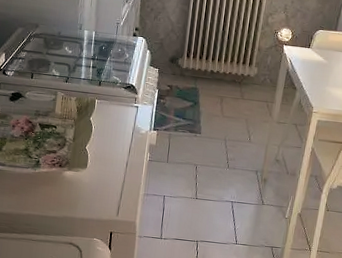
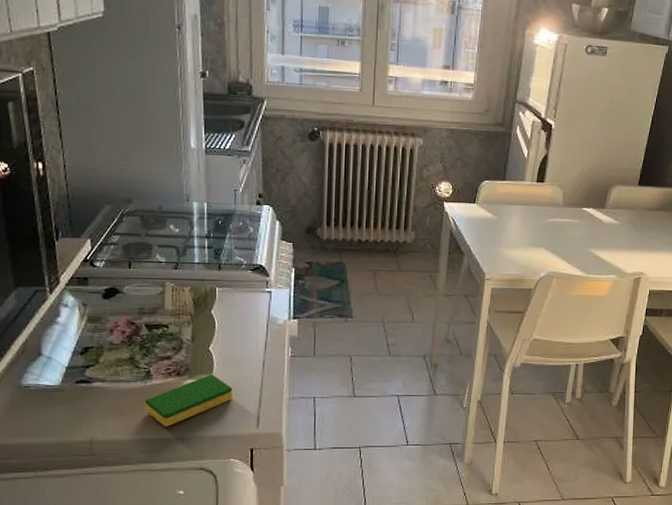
dish sponge: none [32,168,101,207] -> present [145,374,232,427]

